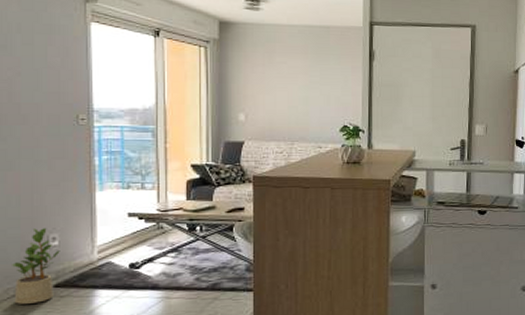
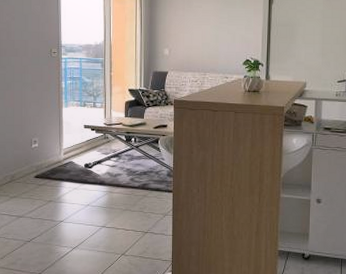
potted plant: present [12,228,60,304] -> none [9,133,39,188]

